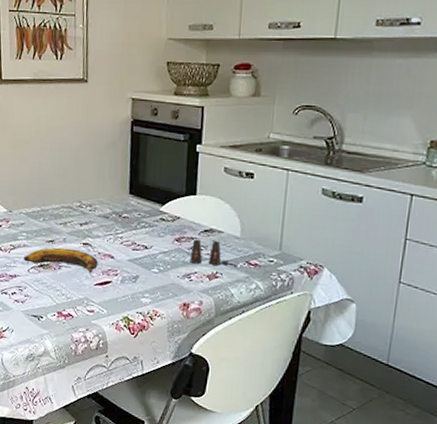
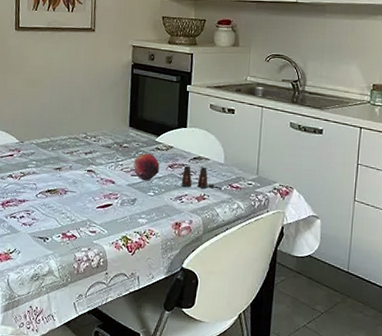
banana: present [23,247,98,273] -> none [32,174,101,197]
fruit: none [135,224,165,256] -> present [134,153,159,181]

